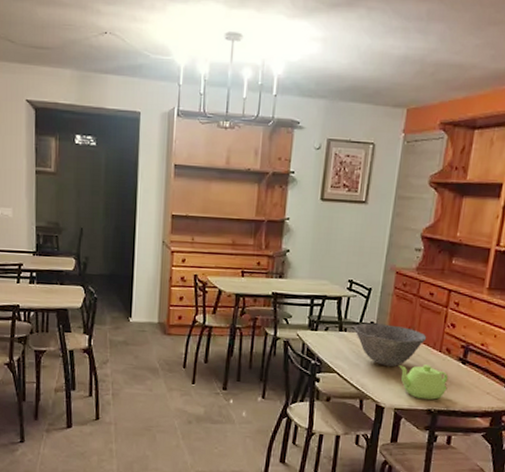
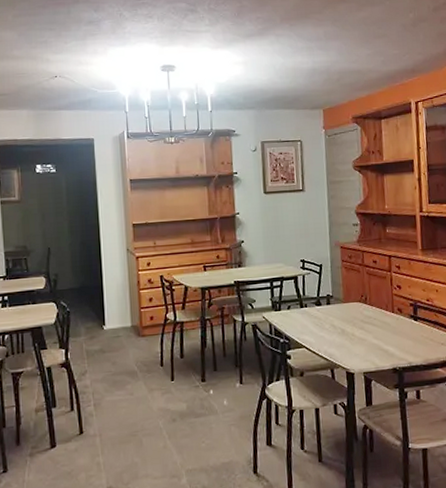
bowl: present [354,323,427,367] -> none [313,295,379,334]
teapot: present [399,364,449,400] -> none [360,326,406,359]

